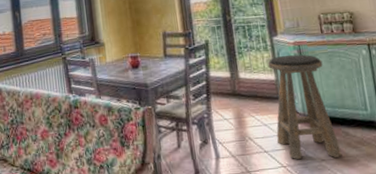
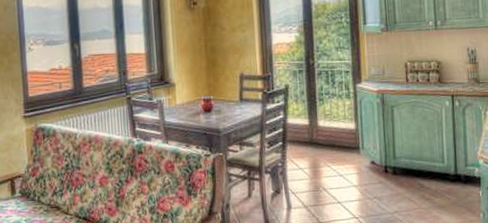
stool: present [267,54,342,160] -> none [349,103,415,211]

